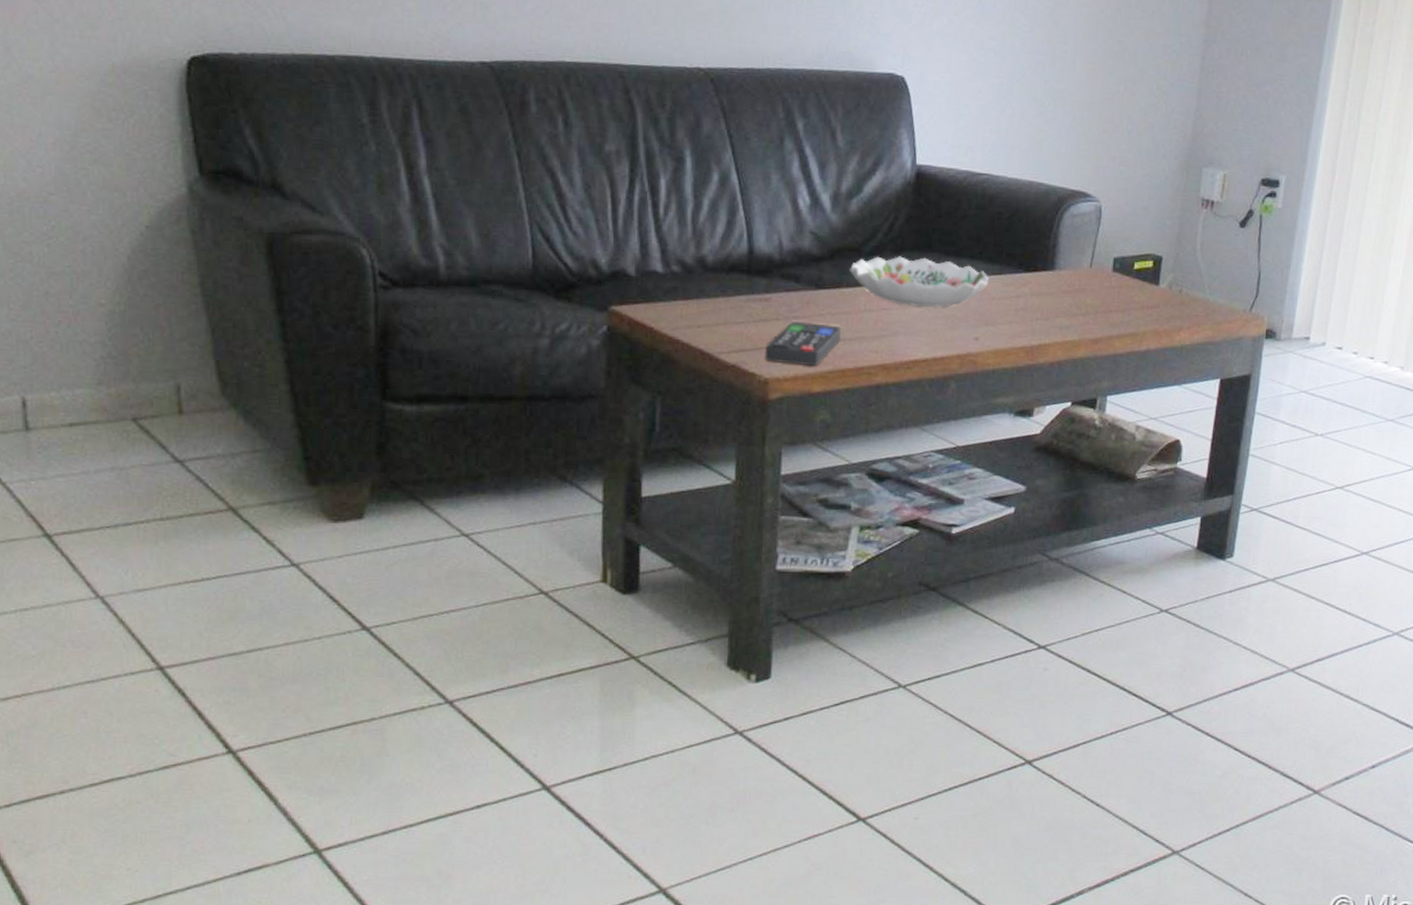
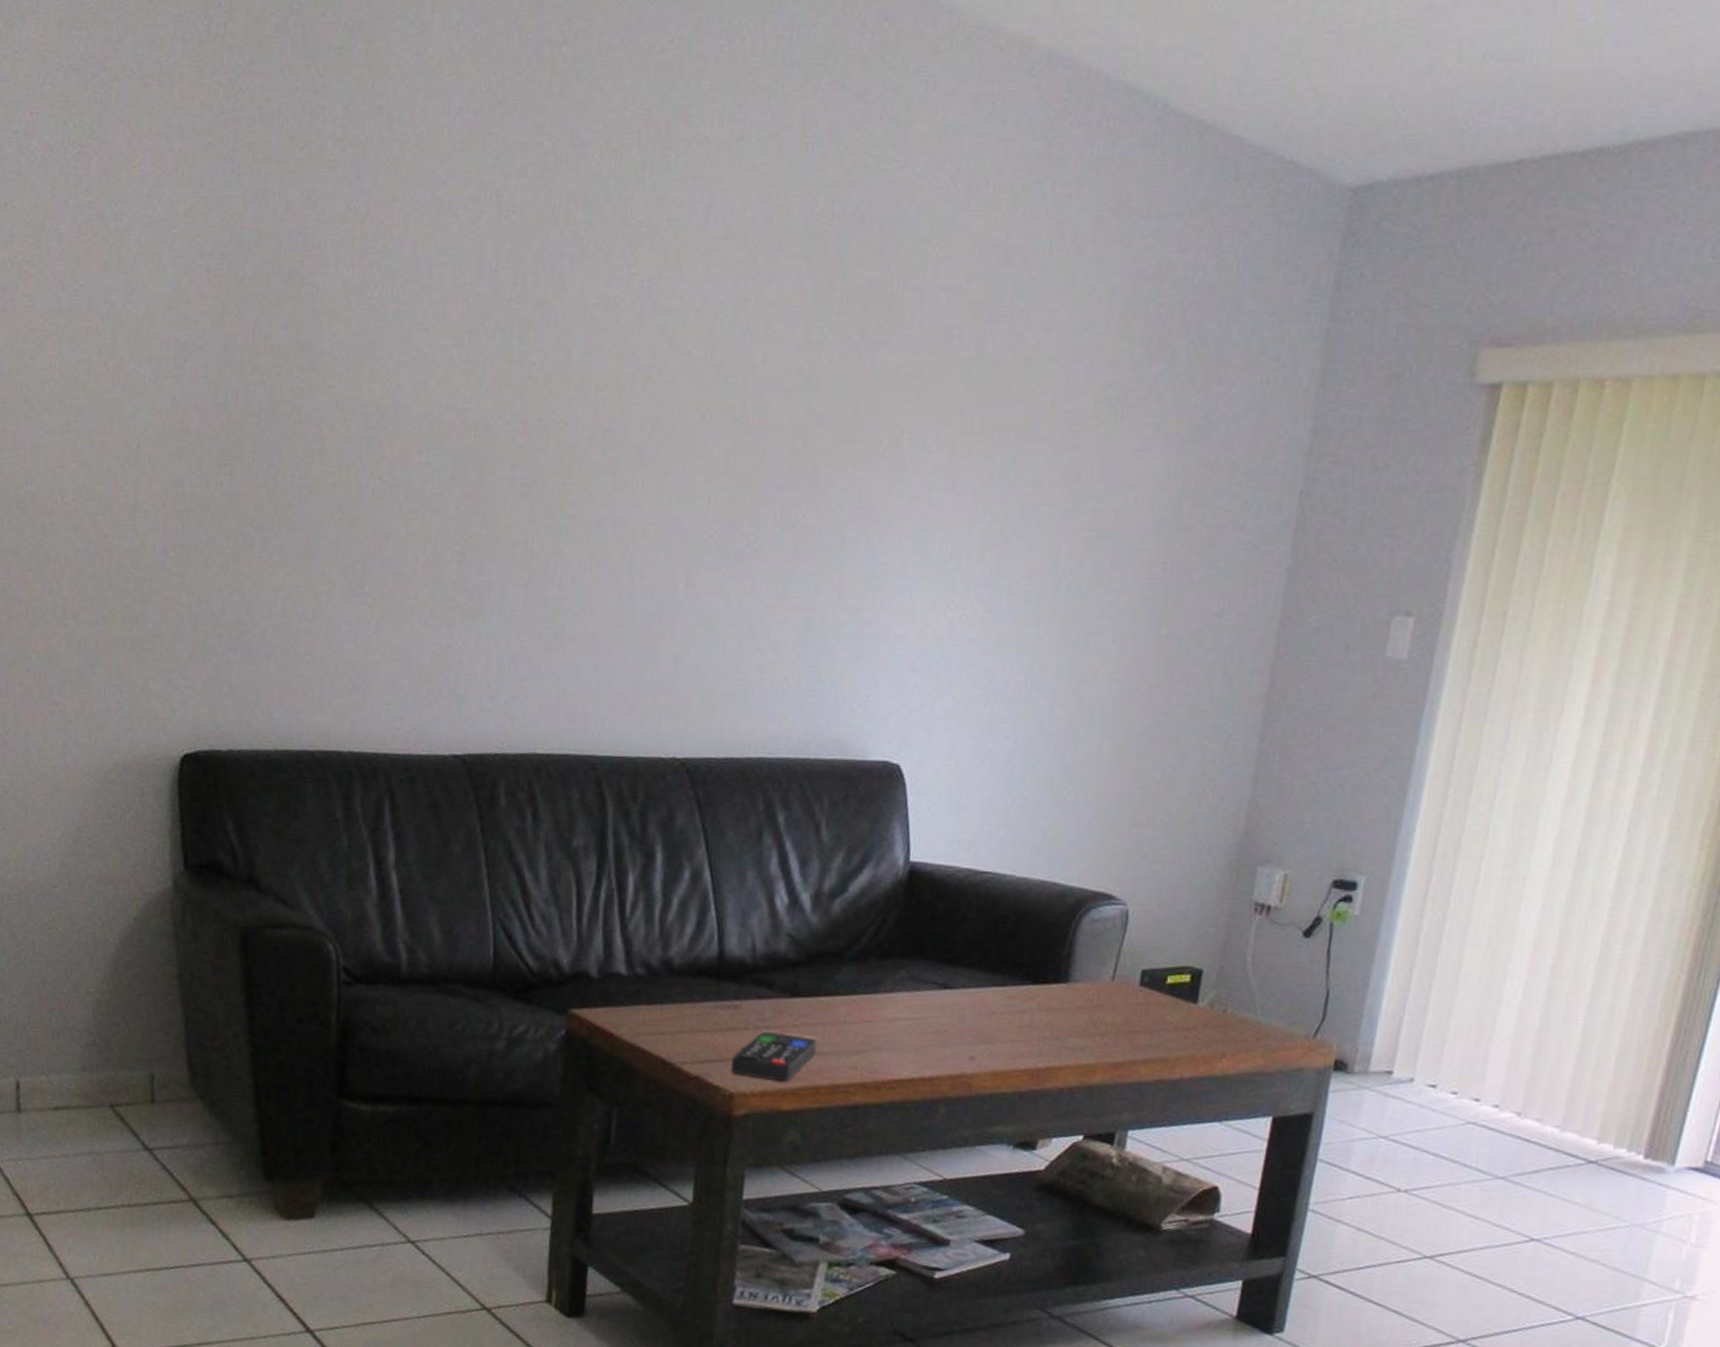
decorative bowl: present [850,256,989,307] -> none [829,962,989,1021]

